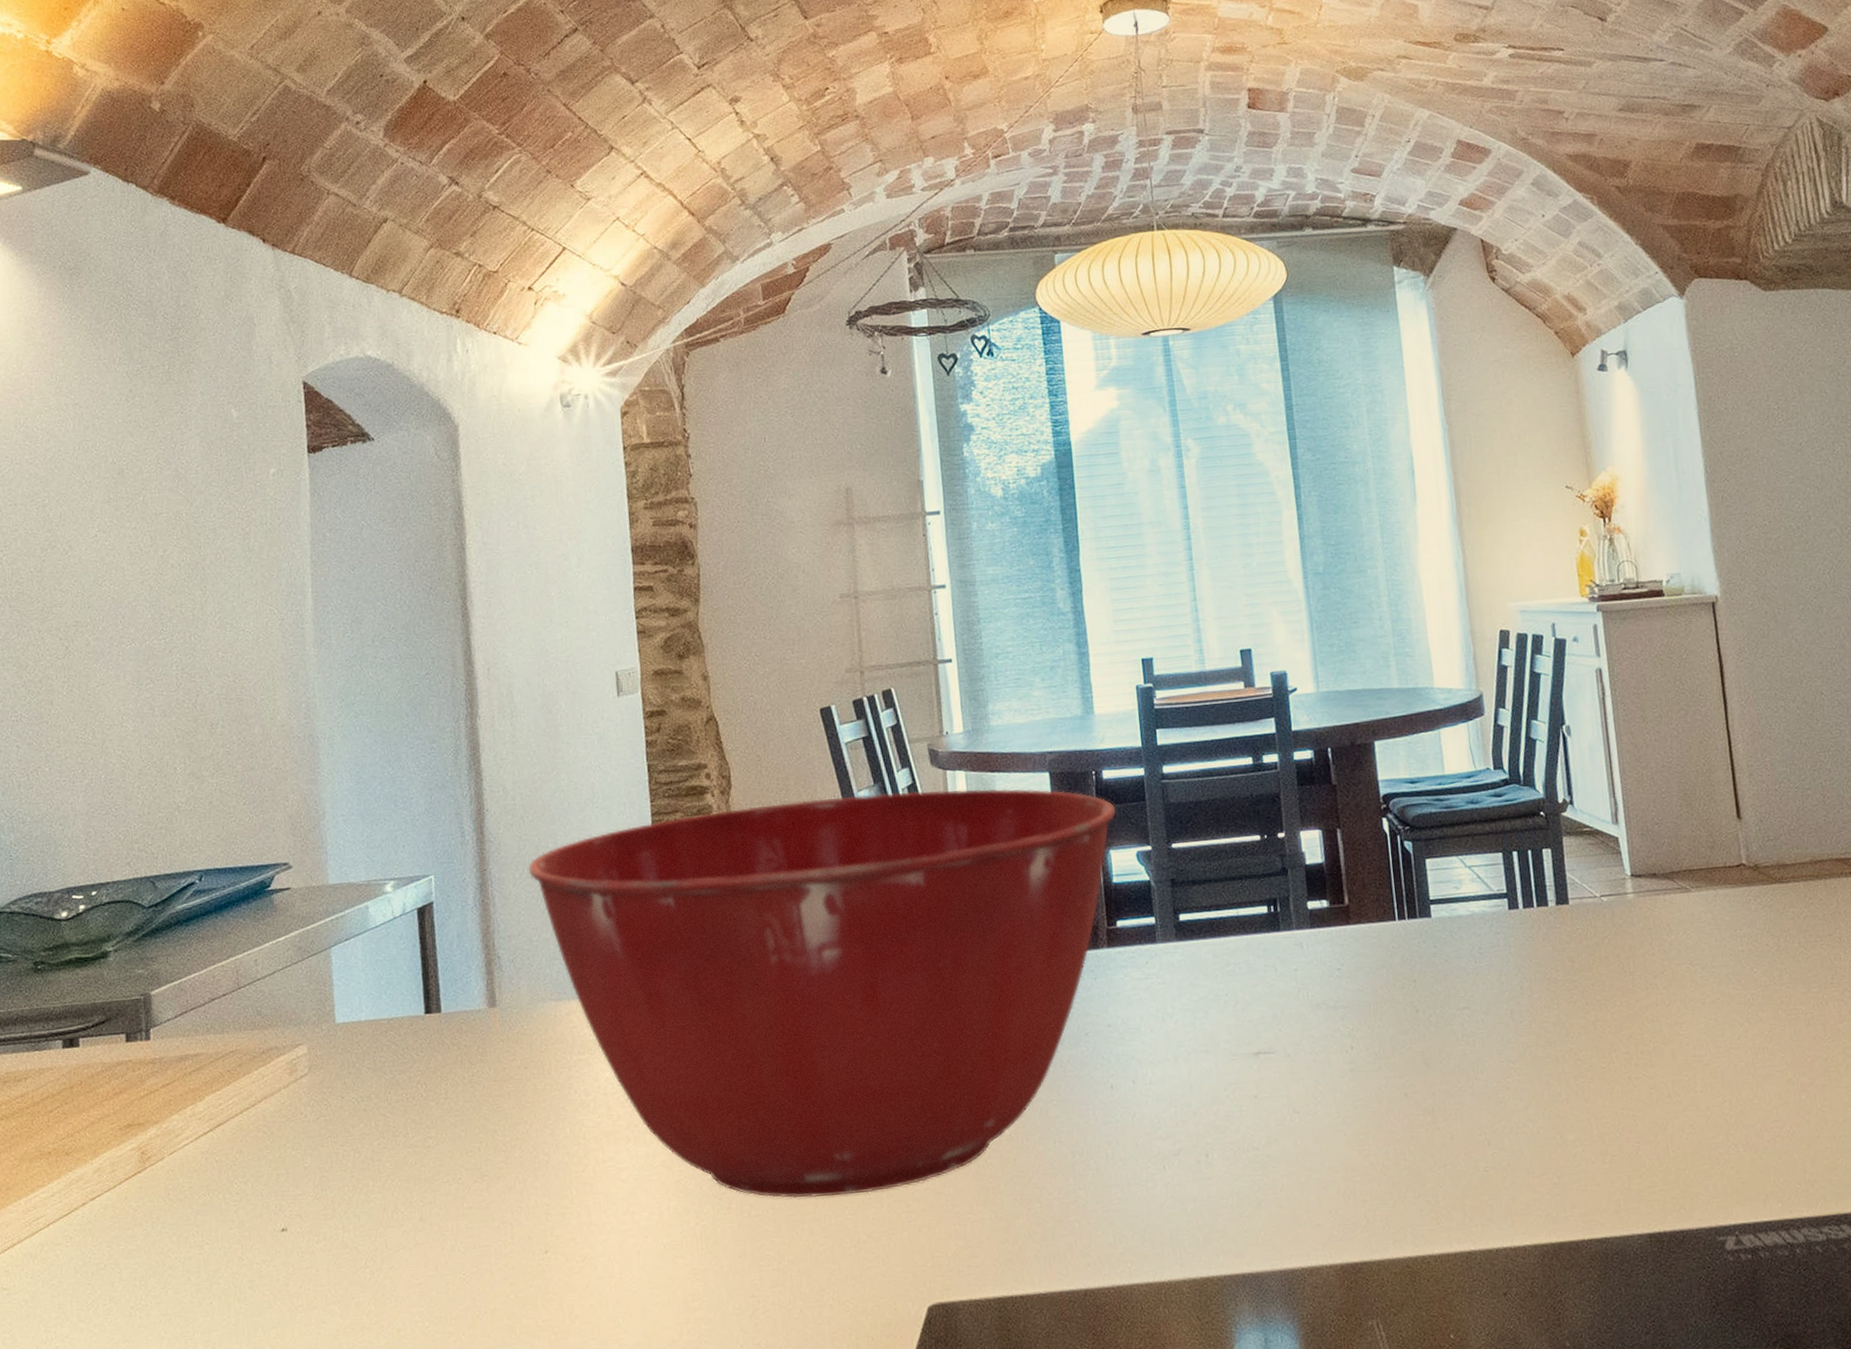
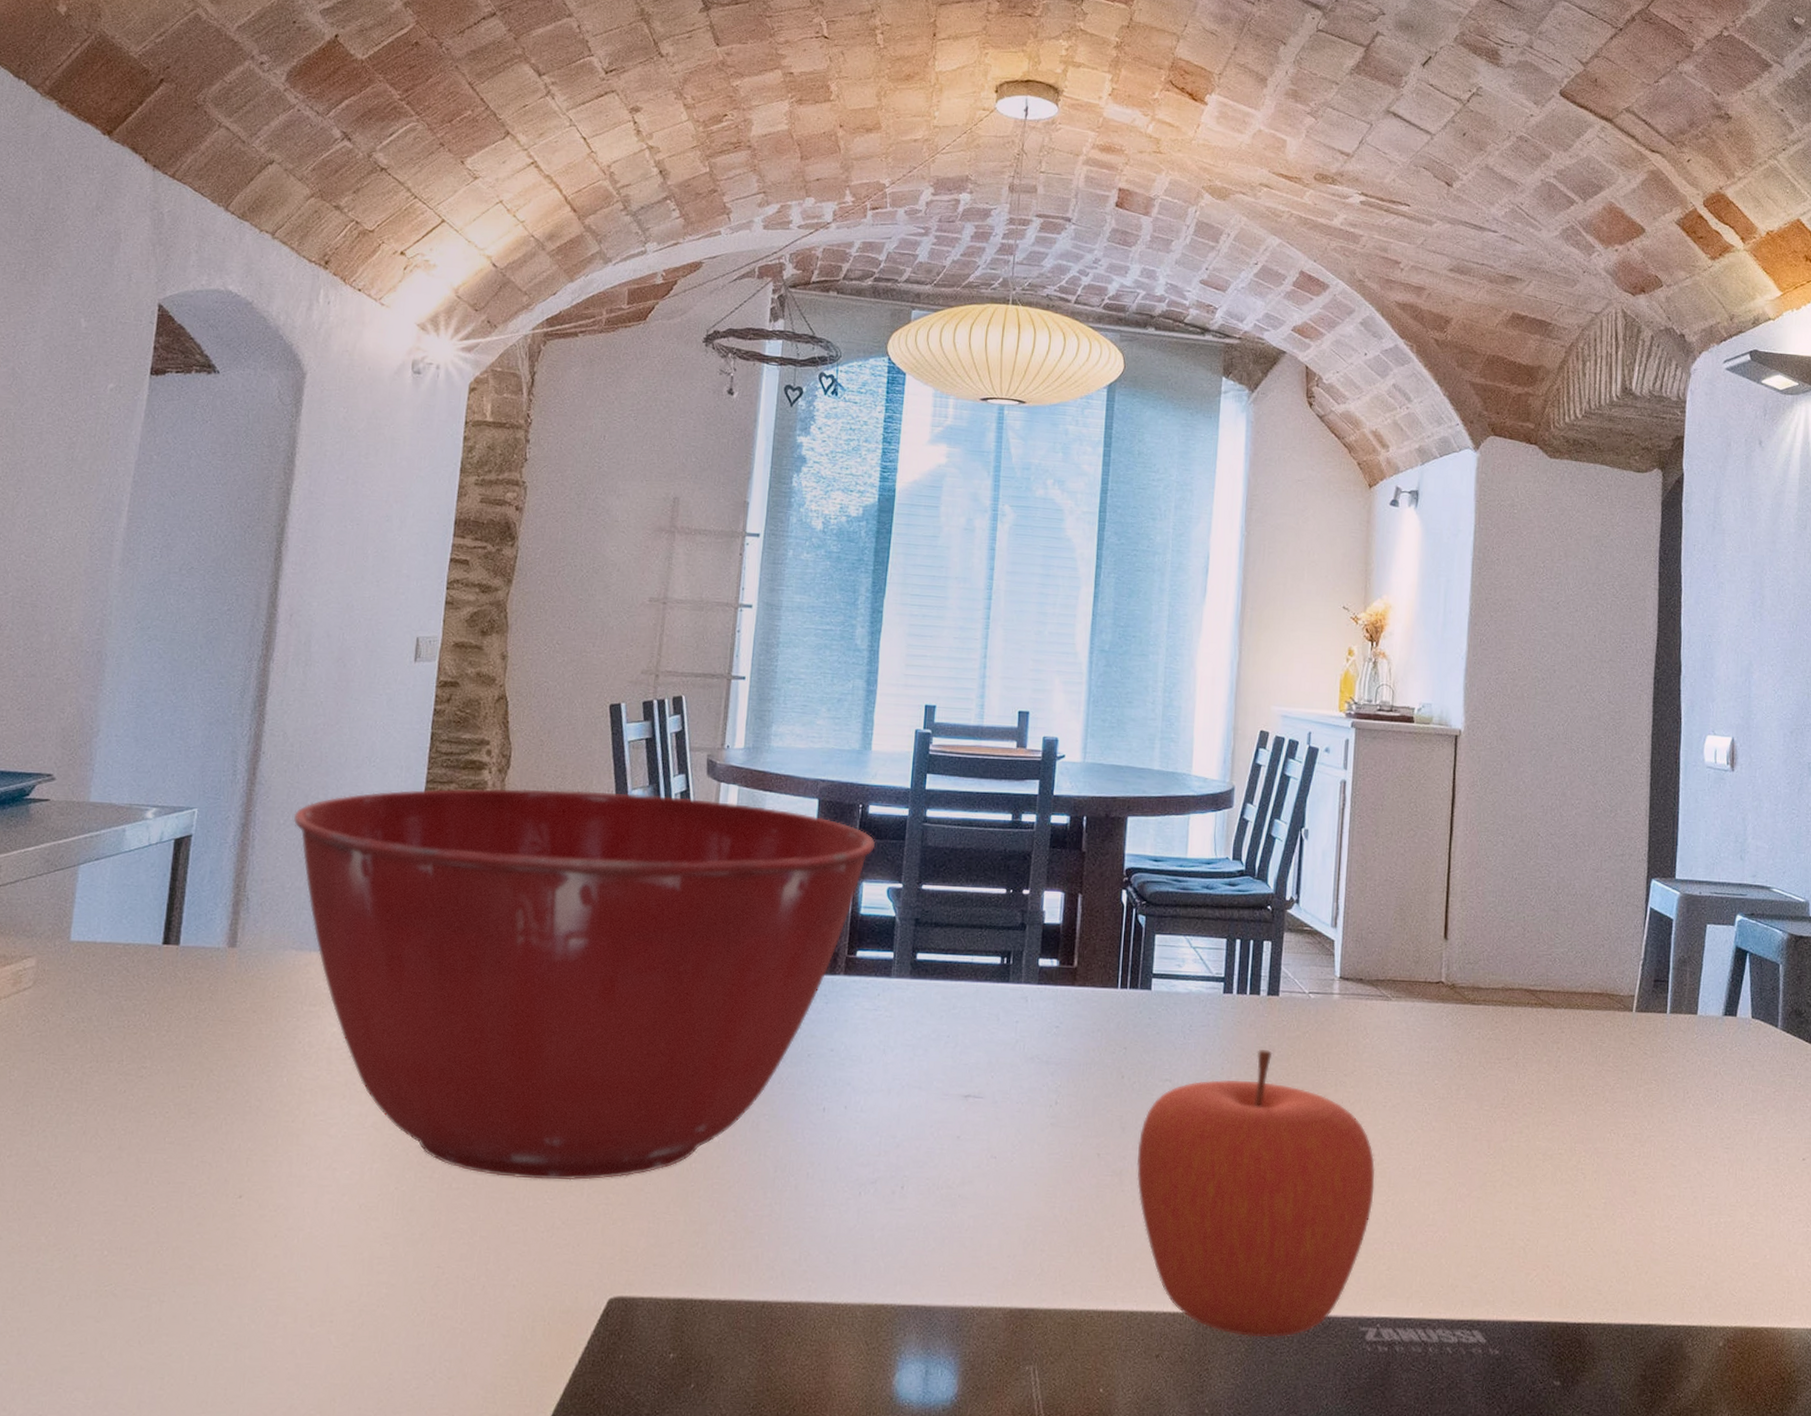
fruit: none [1445,962,1709,1262] -> present [1136,1050,1376,1338]

